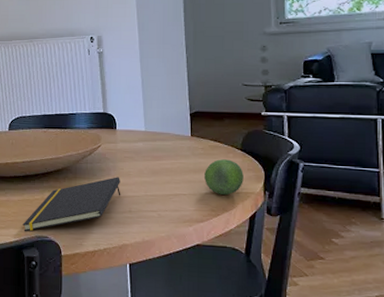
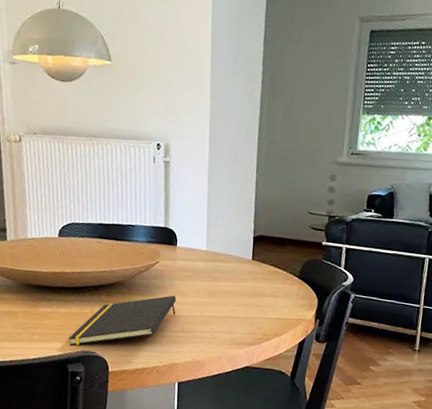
fruit: present [204,159,244,195] -> none [260,285,299,320]

